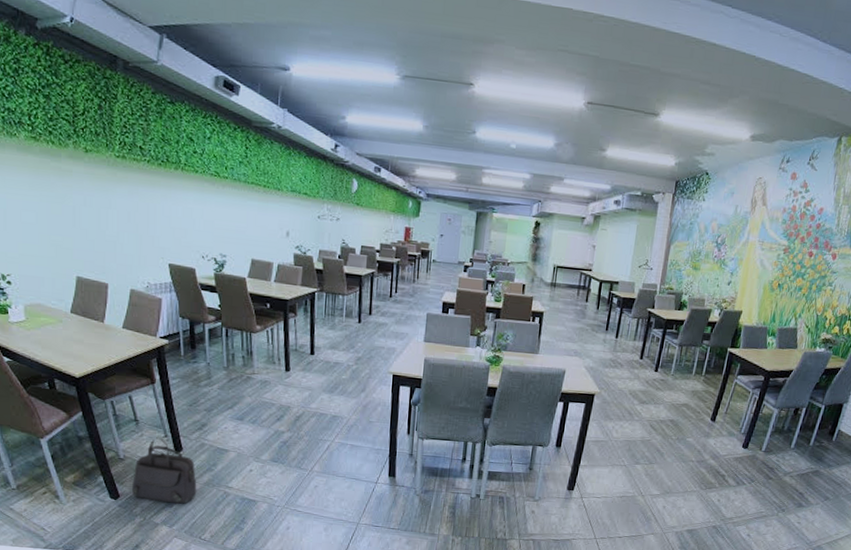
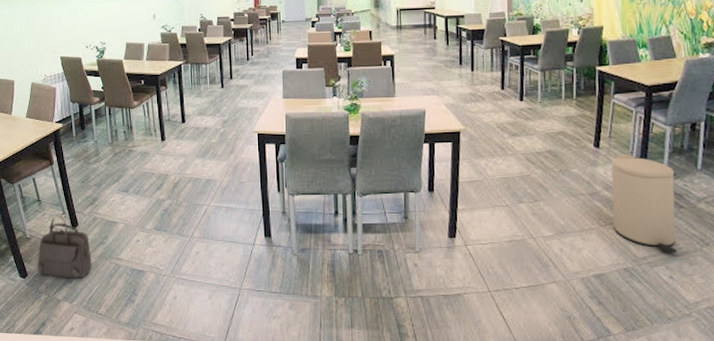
pedal bin: none [711,429,772,517] -> present [611,155,677,254]

